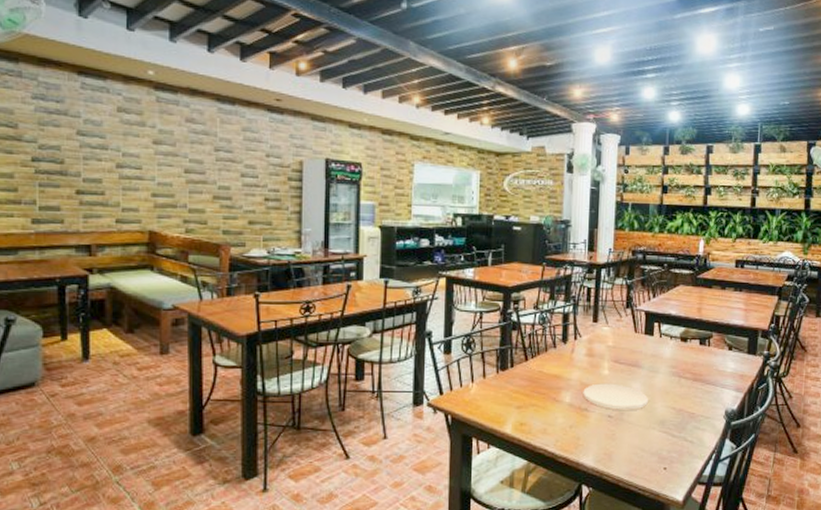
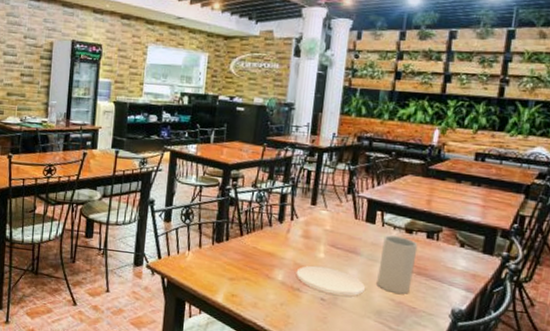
cup: none [658,346,693,402] -> present [376,235,418,295]

